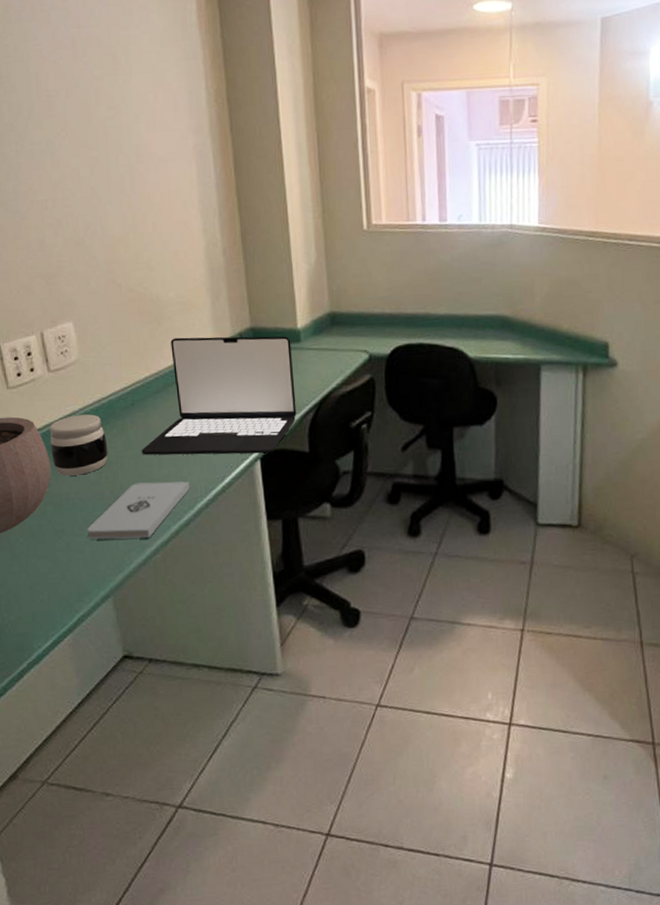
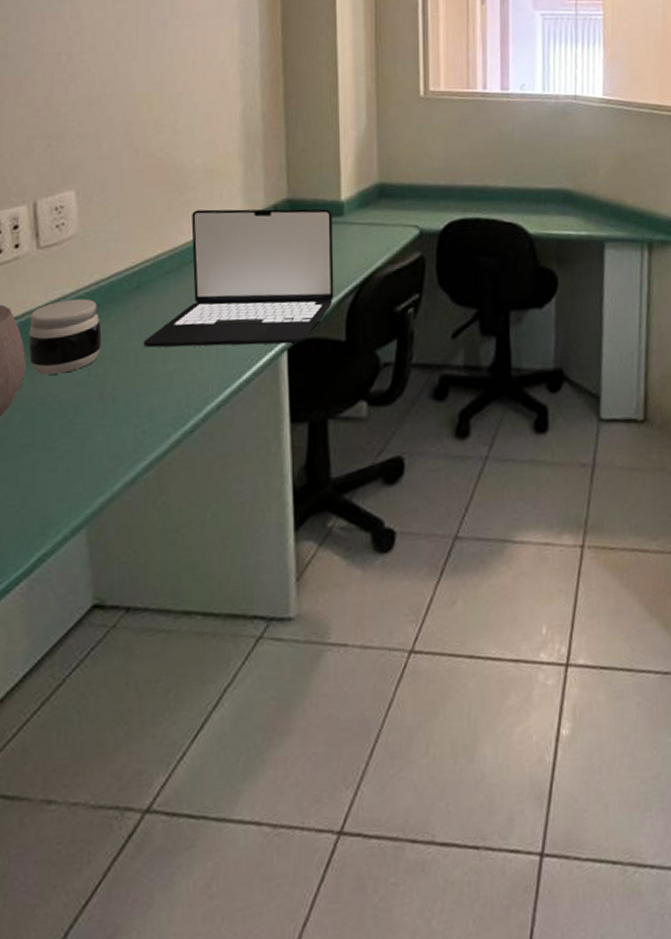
notepad: present [87,481,190,539] -> none [64,378,199,454]

